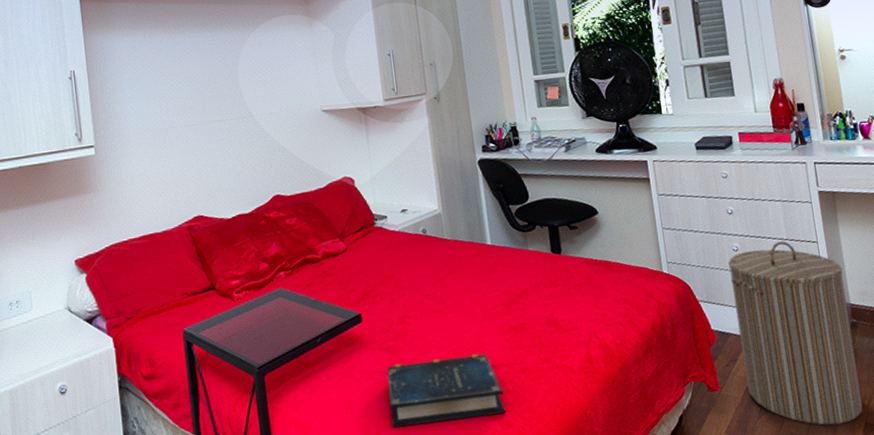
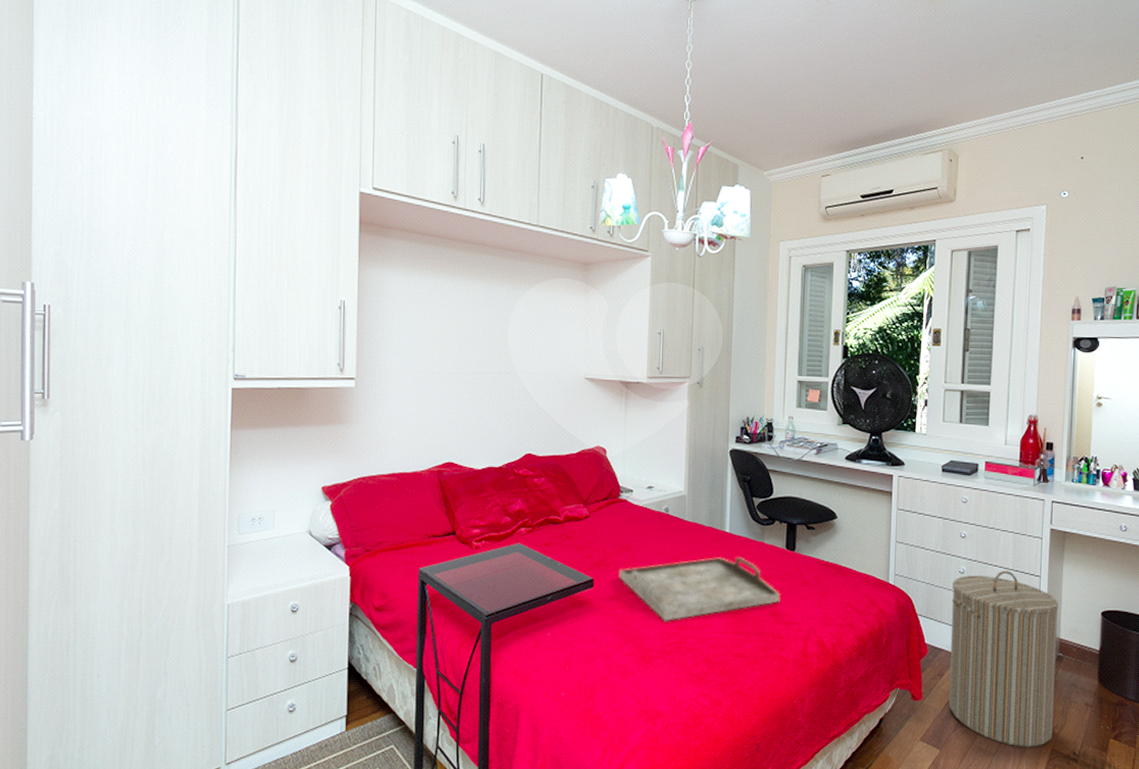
serving tray: none [386,268,555,347] -> present [619,556,780,621]
book: present [386,354,506,428] -> none [607,631,718,692]

